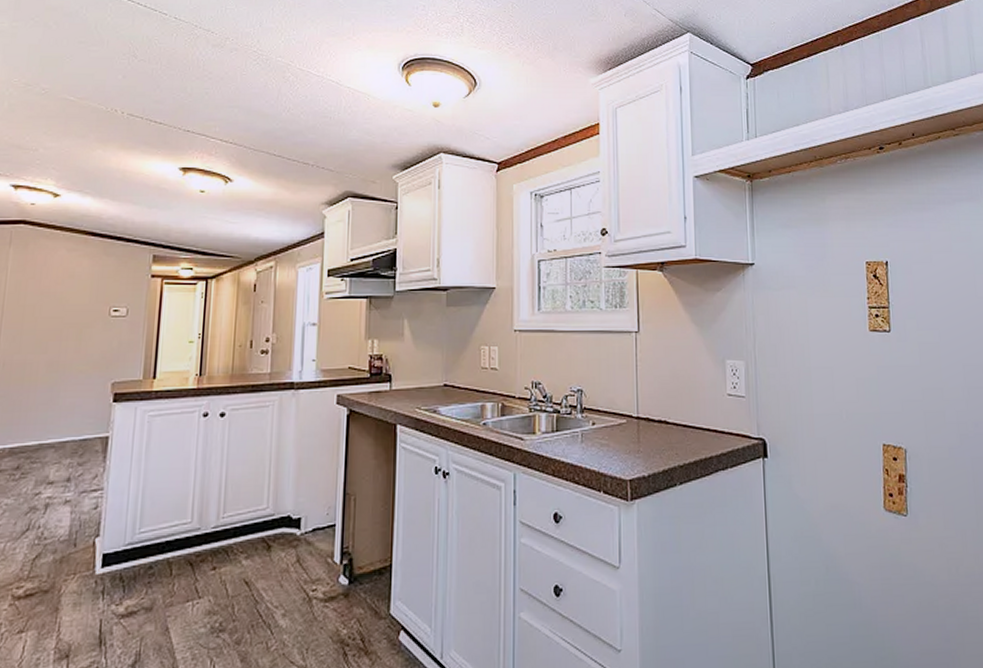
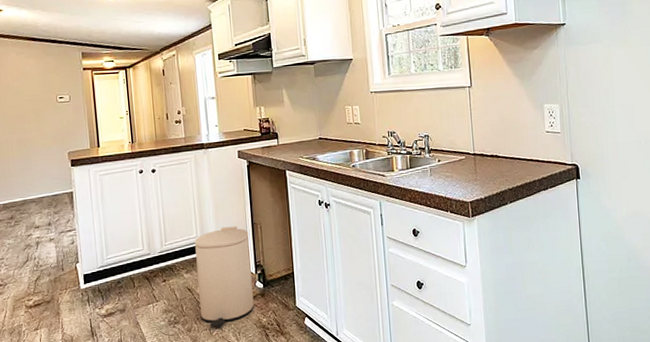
pedal bin: none [257,496,338,640] -> present [195,226,254,328]

